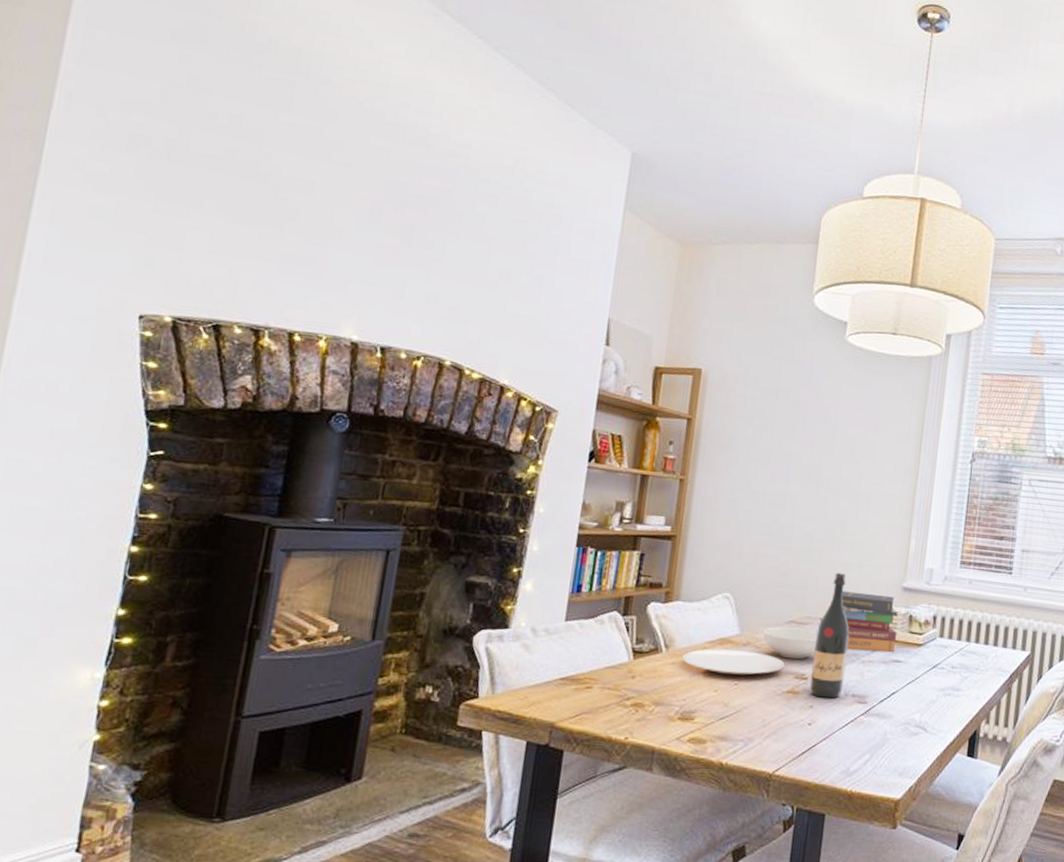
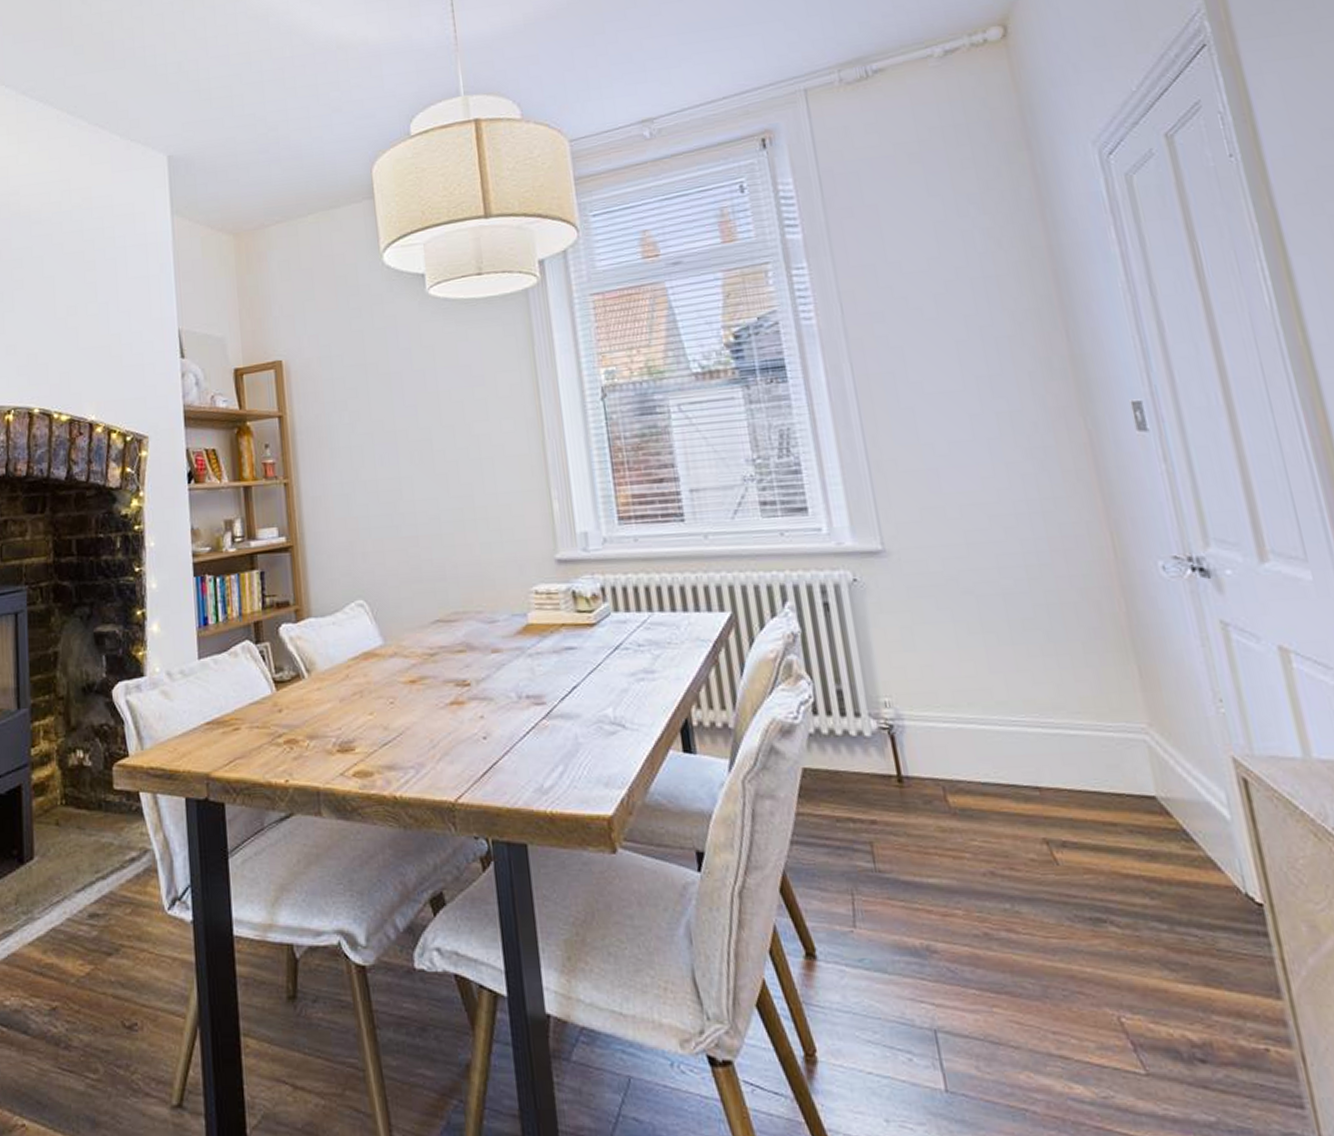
plate: present [682,648,785,676] -> none [327,662,442,693]
bowl: present [762,626,818,660] -> none [408,626,473,665]
wine bottle: present [809,572,850,699] -> none [468,554,514,705]
books: present [819,591,898,653] -> none [468,573,564,642]

